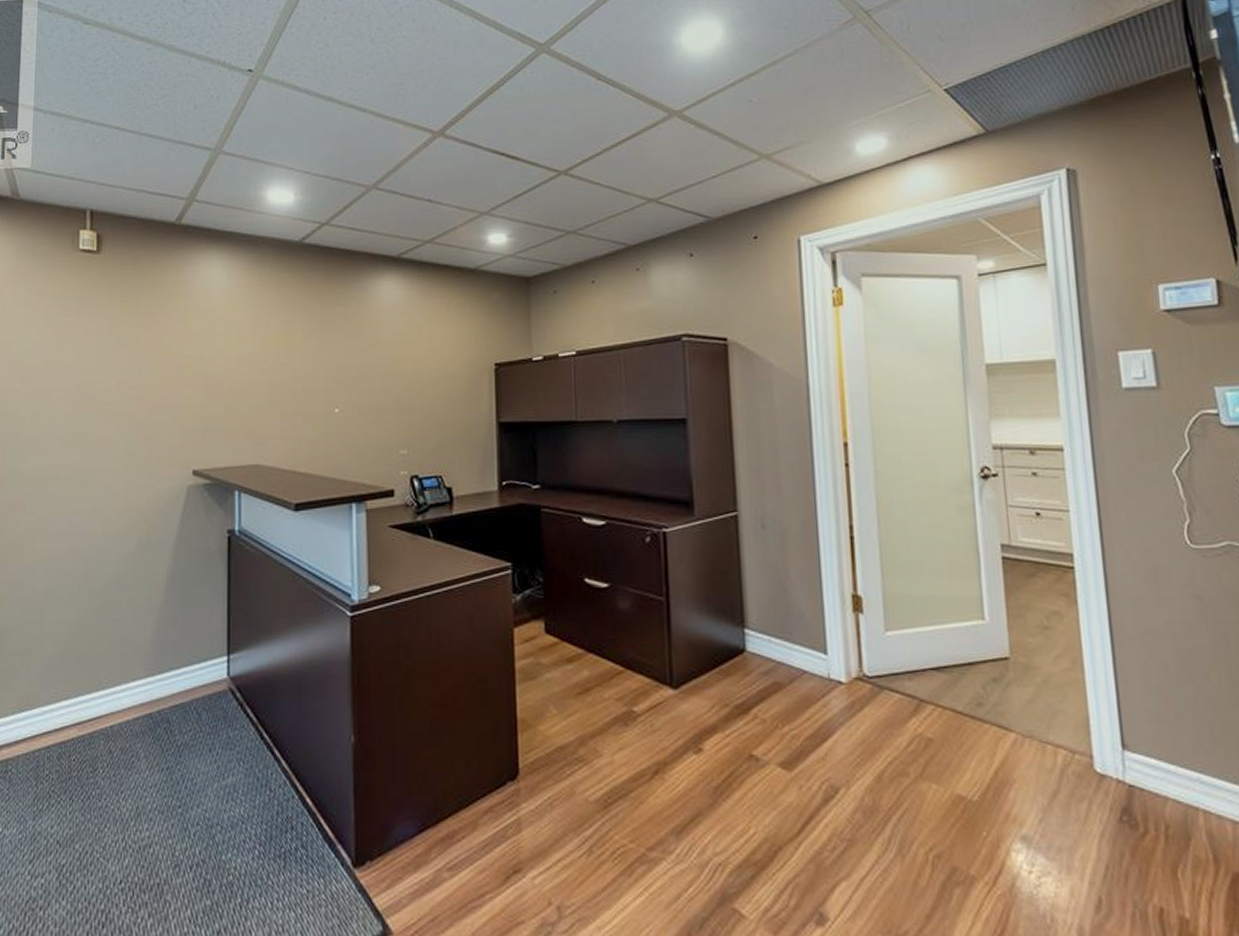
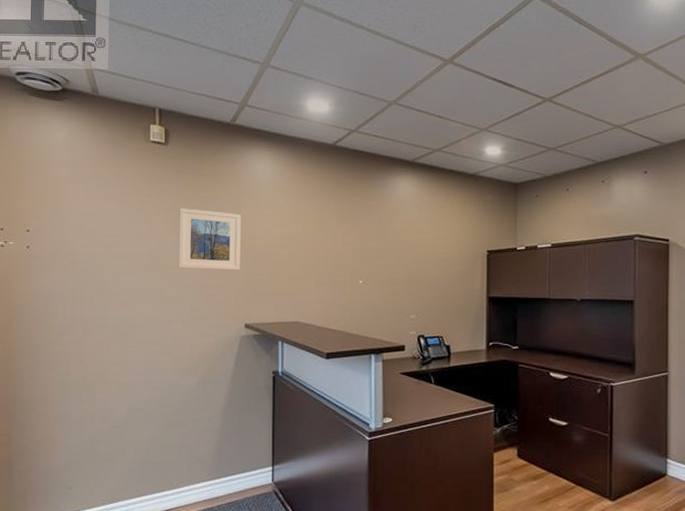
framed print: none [111,328,188,404] -> present [178,208,241,271]

